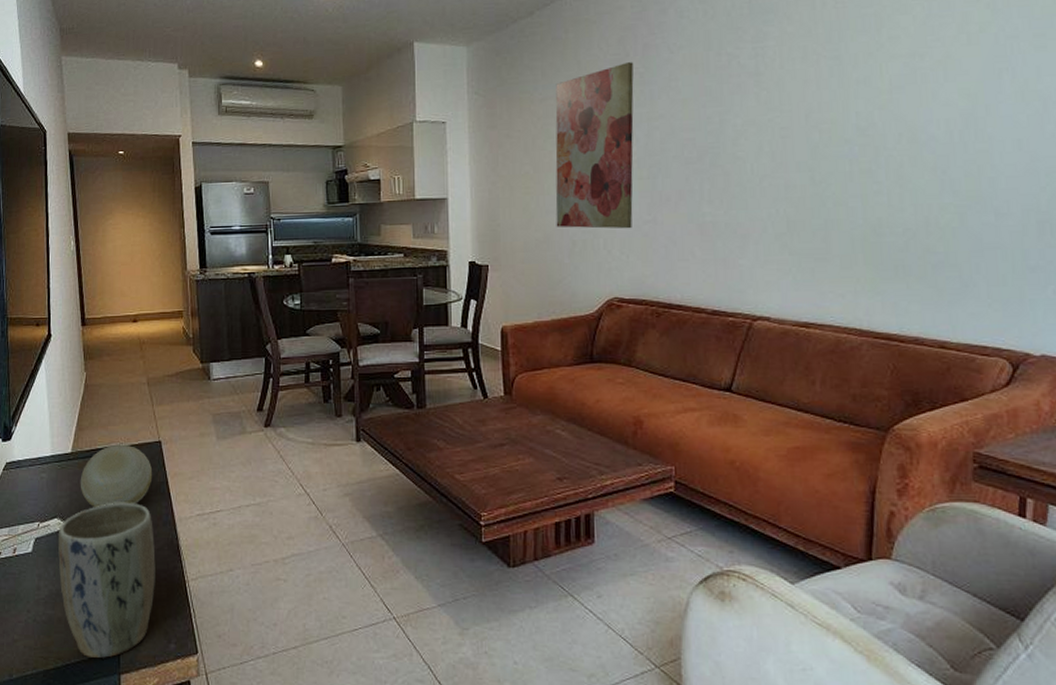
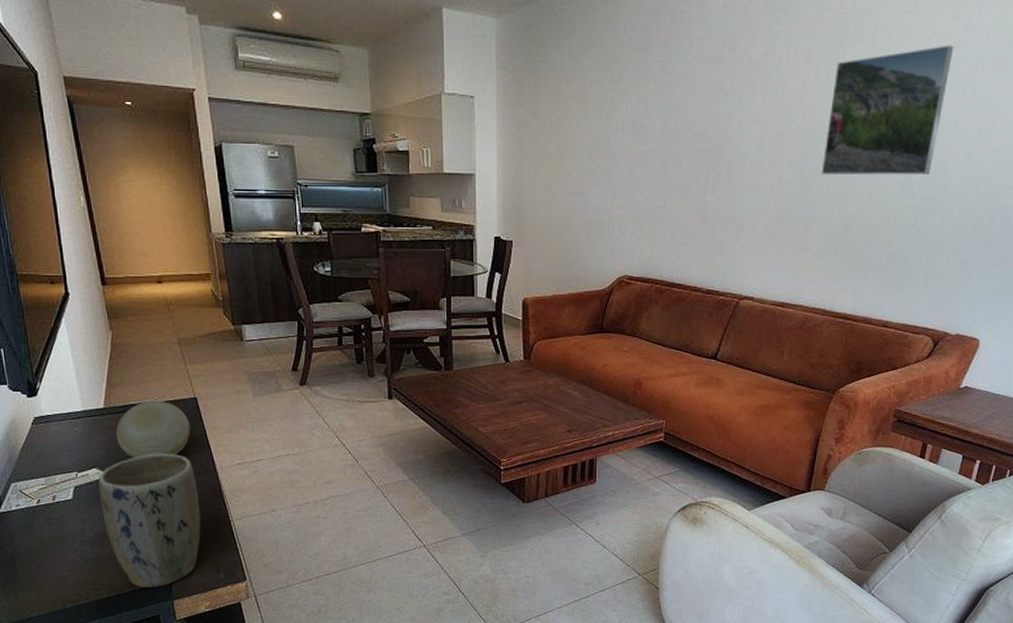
wall art: present [555,62,634,229] -> none [576,50,655,213]
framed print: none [835,28,979,177] -> present [821,45,954,176]

